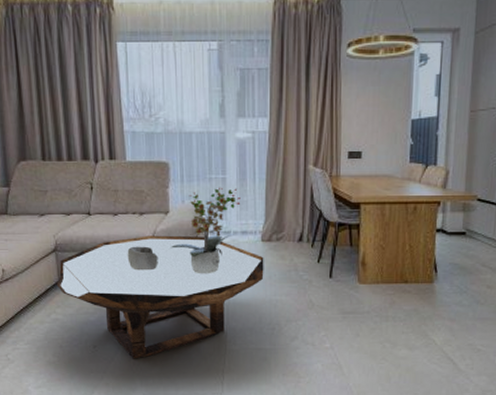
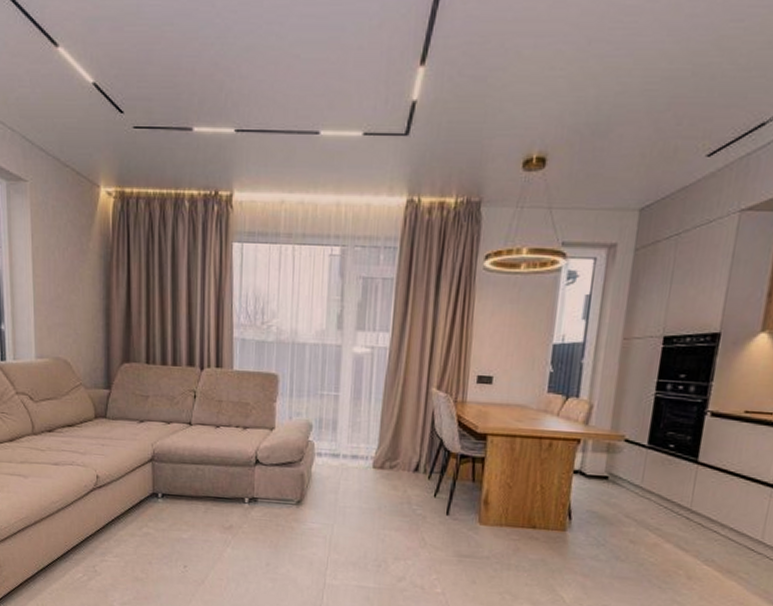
coffee table: present [56,235,264,359] -> none [150,451,374,585]
decorative bowl: present [127,246,158,271] -> none [226,462,259,490]
potted plant: present [170,187,241,274] -> none [272,405,353,500]

